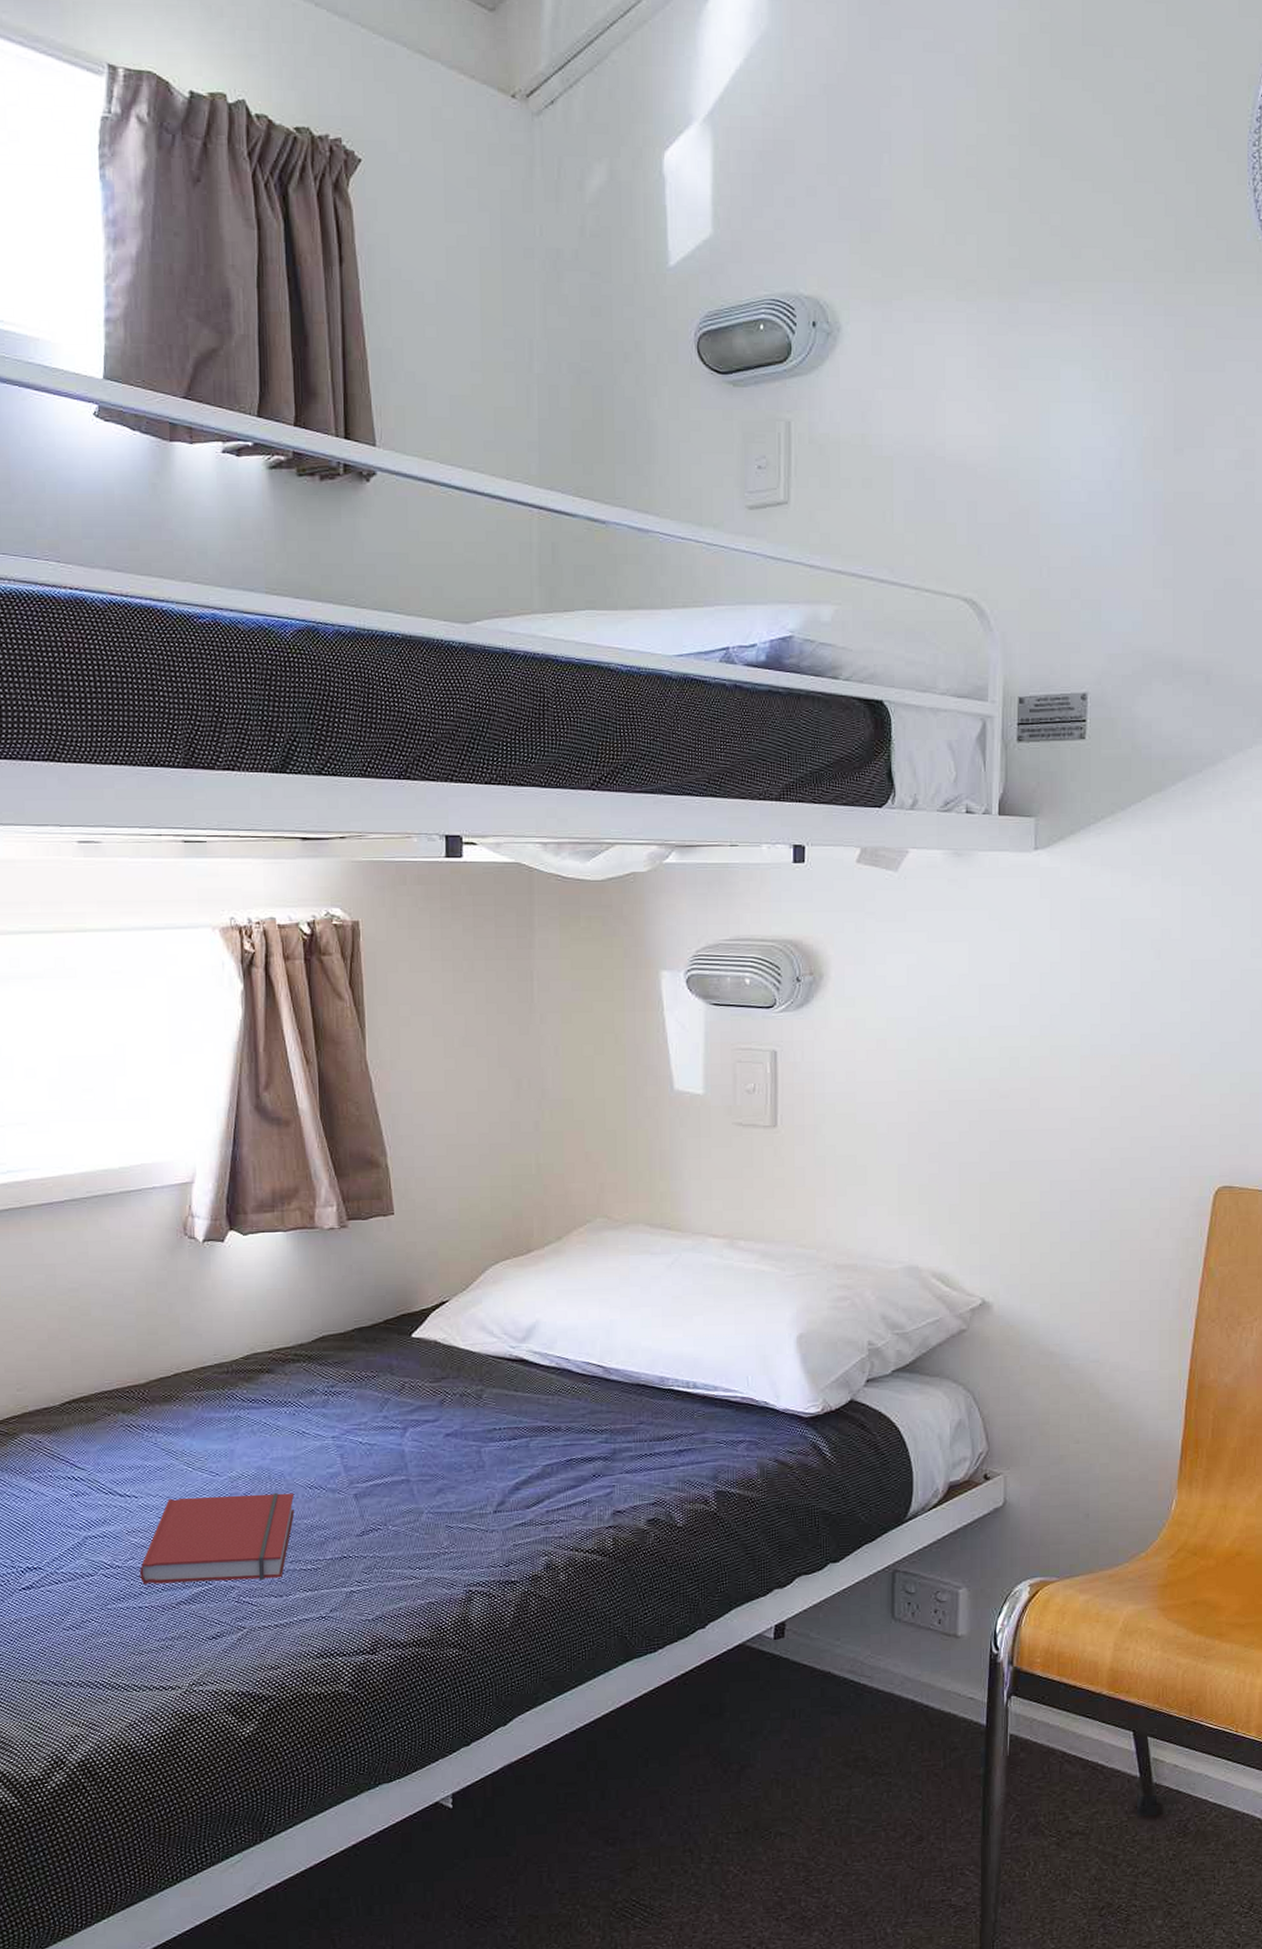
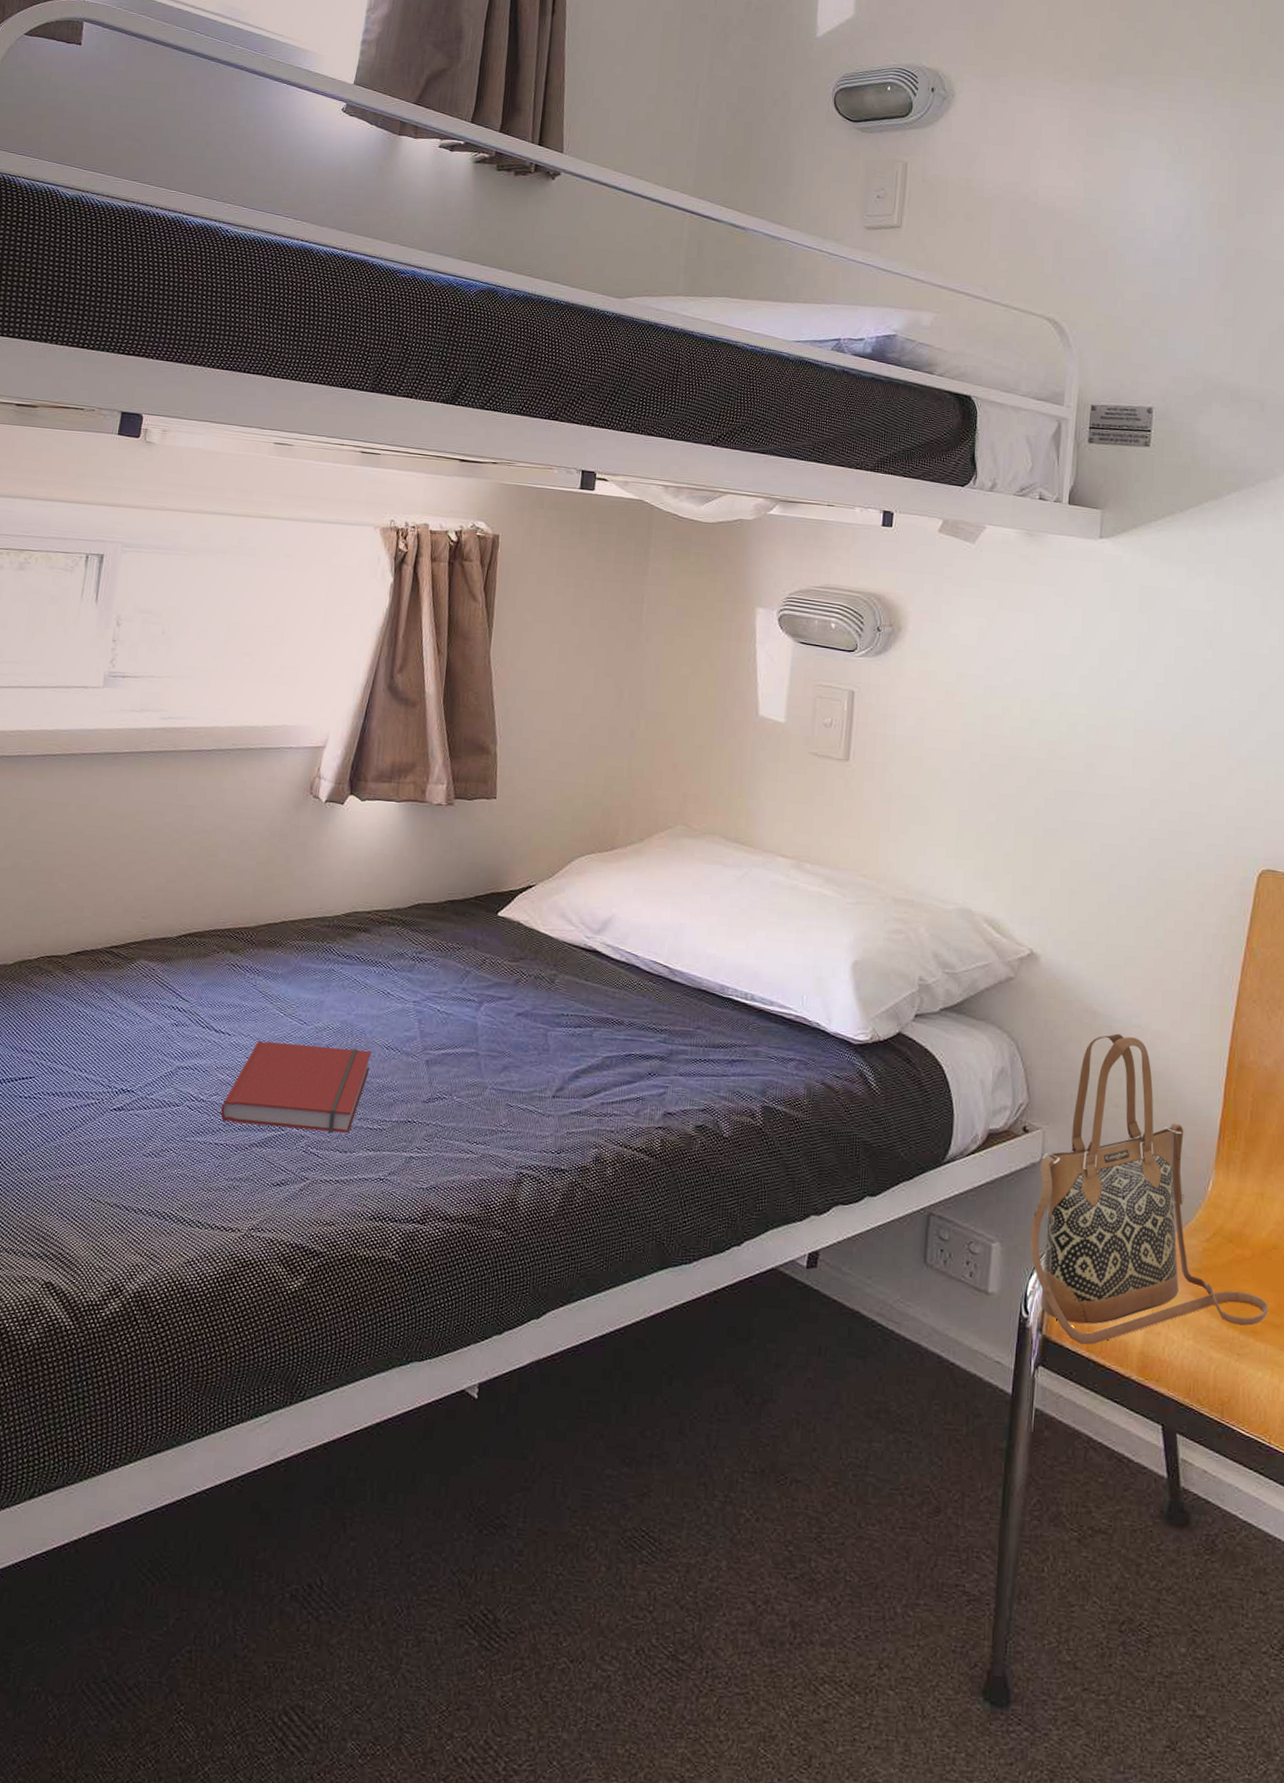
handbag: none [996,1371,1233,1671] -> present [1030,1033,1268,1345]

